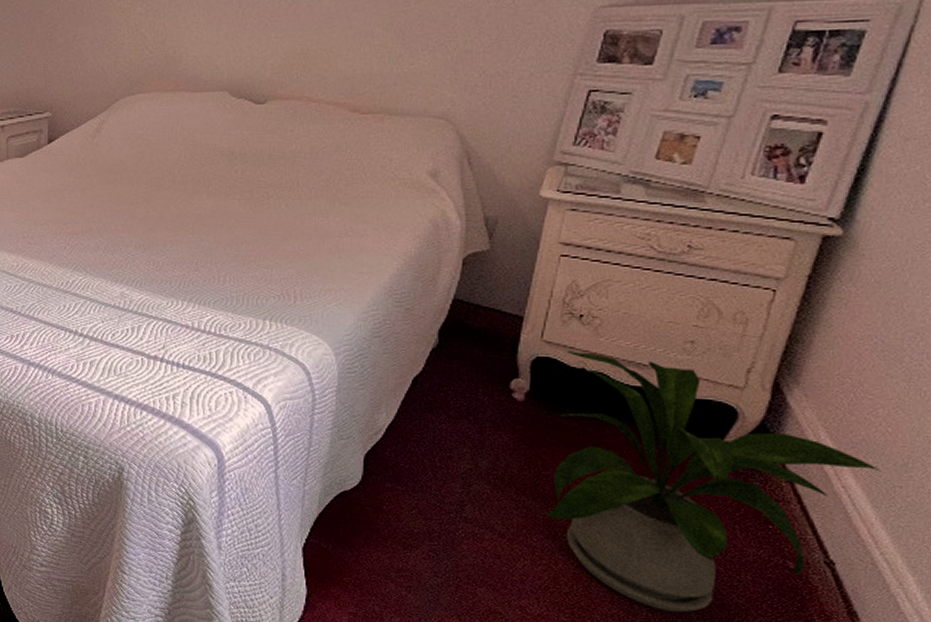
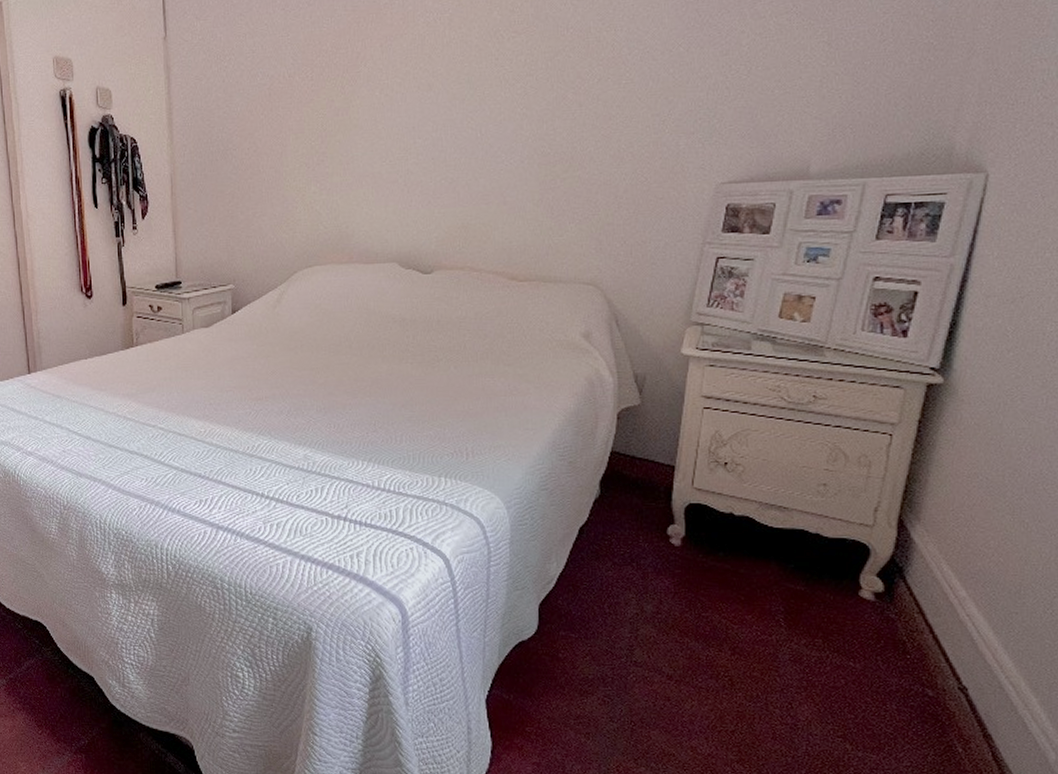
house plant: present [544,350,881,613] -> none [707,496,998,744]

